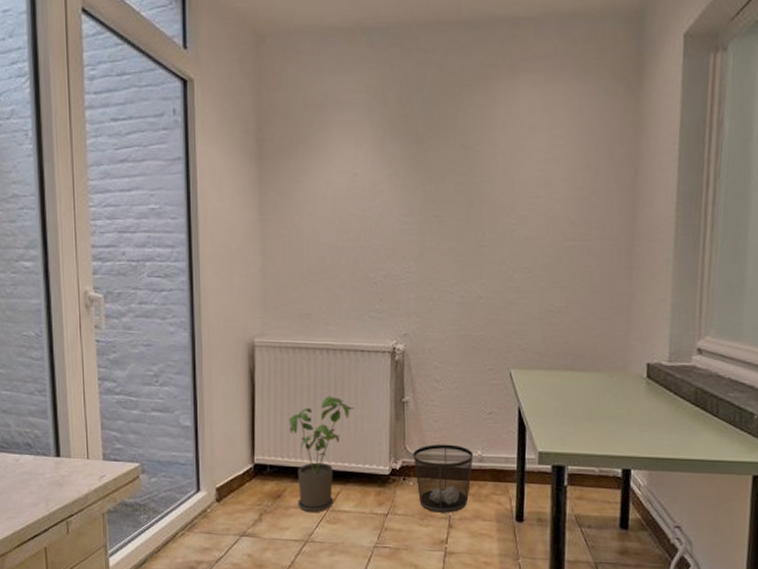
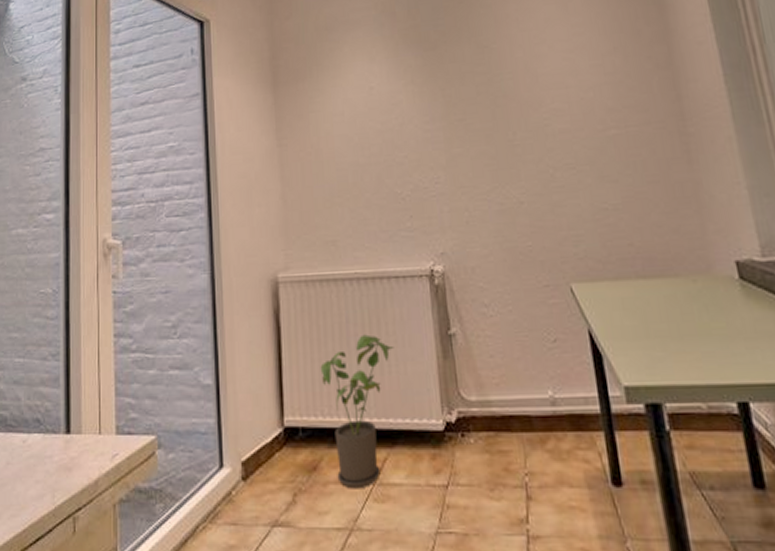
waste bin: present [413,443,474,513] -> none [469,384,547,479]

